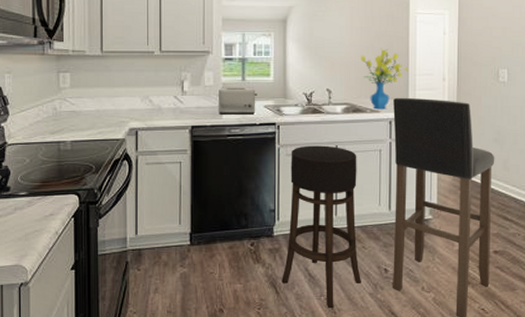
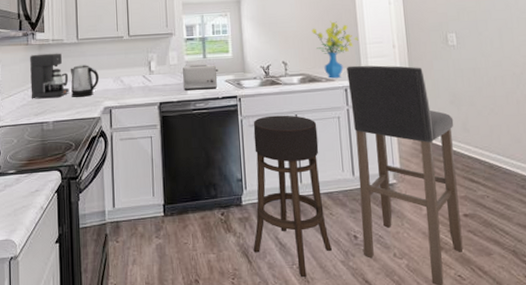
coffee maker: none [46,66,91,116] -> present [30,53,69,99]
kettle: none [92,81,125,116] -> present [70,65,99,97]

